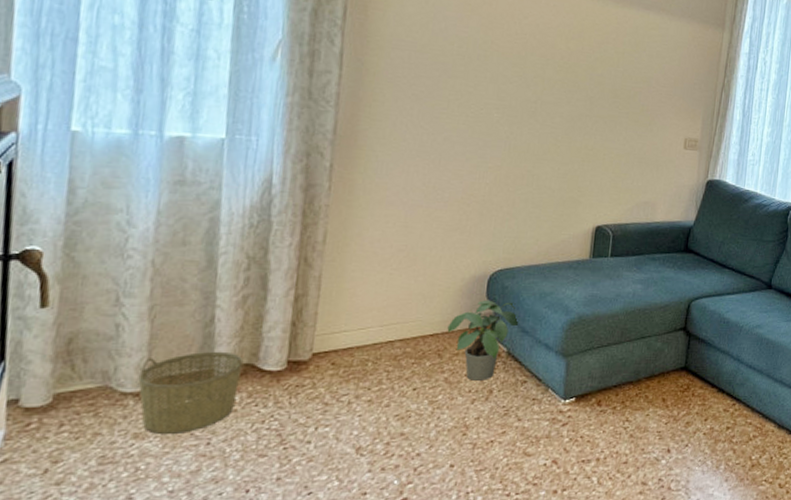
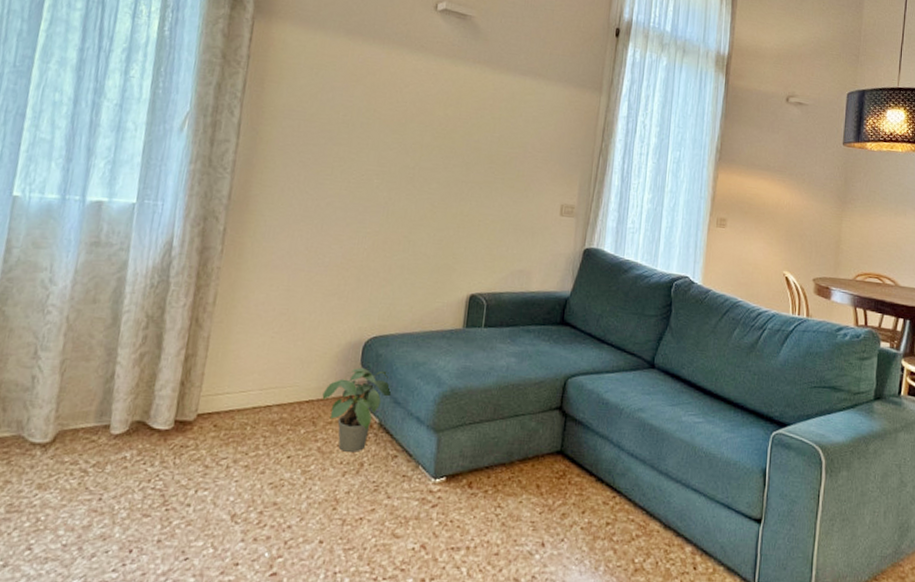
basket: present [138,351,244,434] -> none [45,406,137,487]

